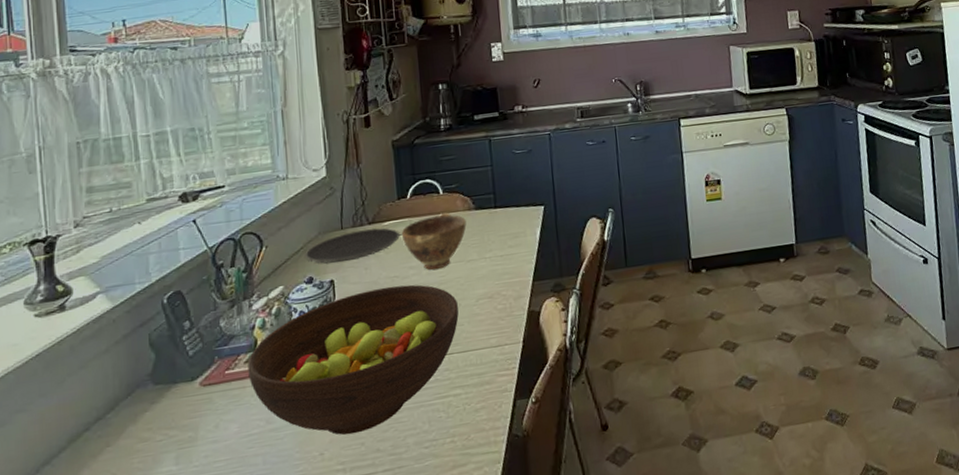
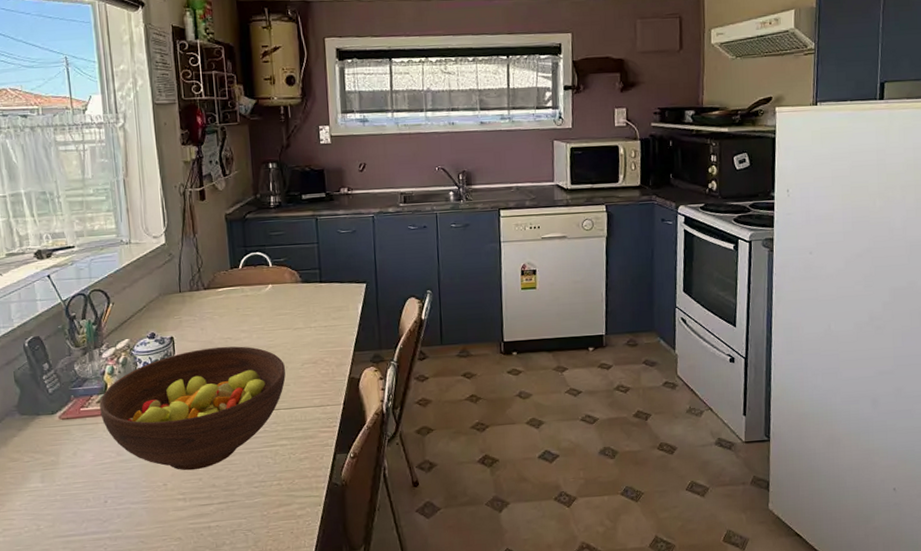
plate: present [305,228,400,264] -> none [147,293,233,323]
bowl: present [402,212,467,271] -> none [235,283,294,335]

